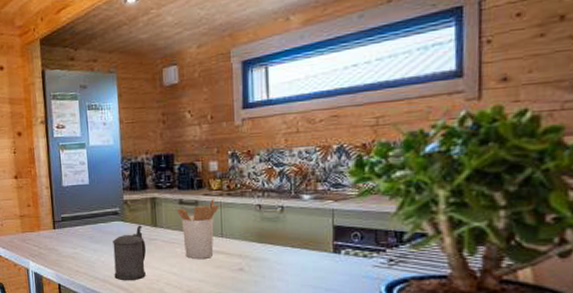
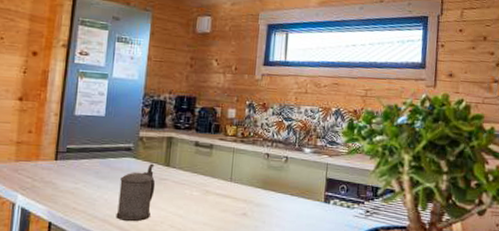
utensil holder: present [176,198,219,259] -> none [191,143,232,202]

